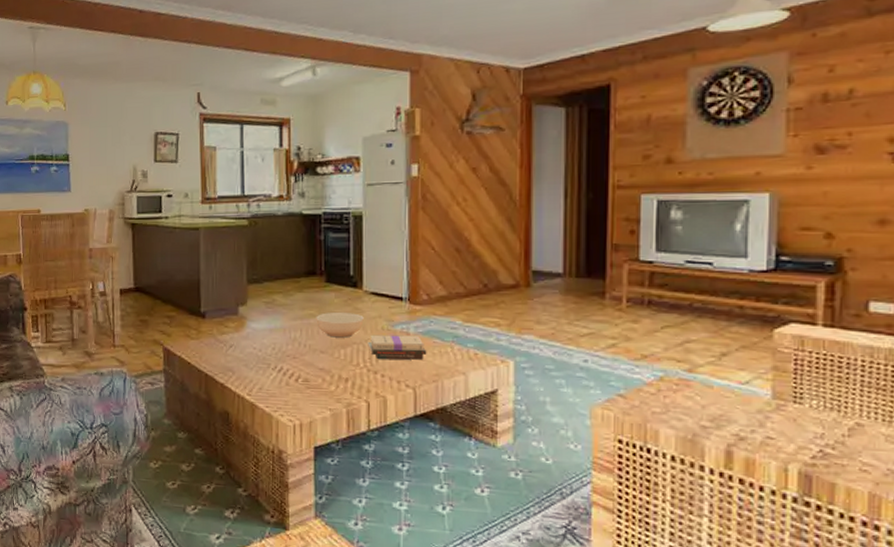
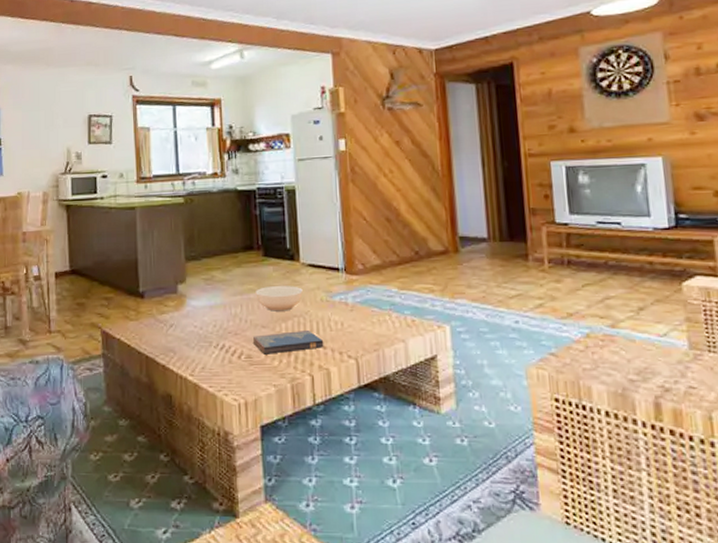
hardcover book: none [311,357,382,379] -> present [253,329,324,354]
books: present [368,334,427,360] -> none [308,305,367,330]

